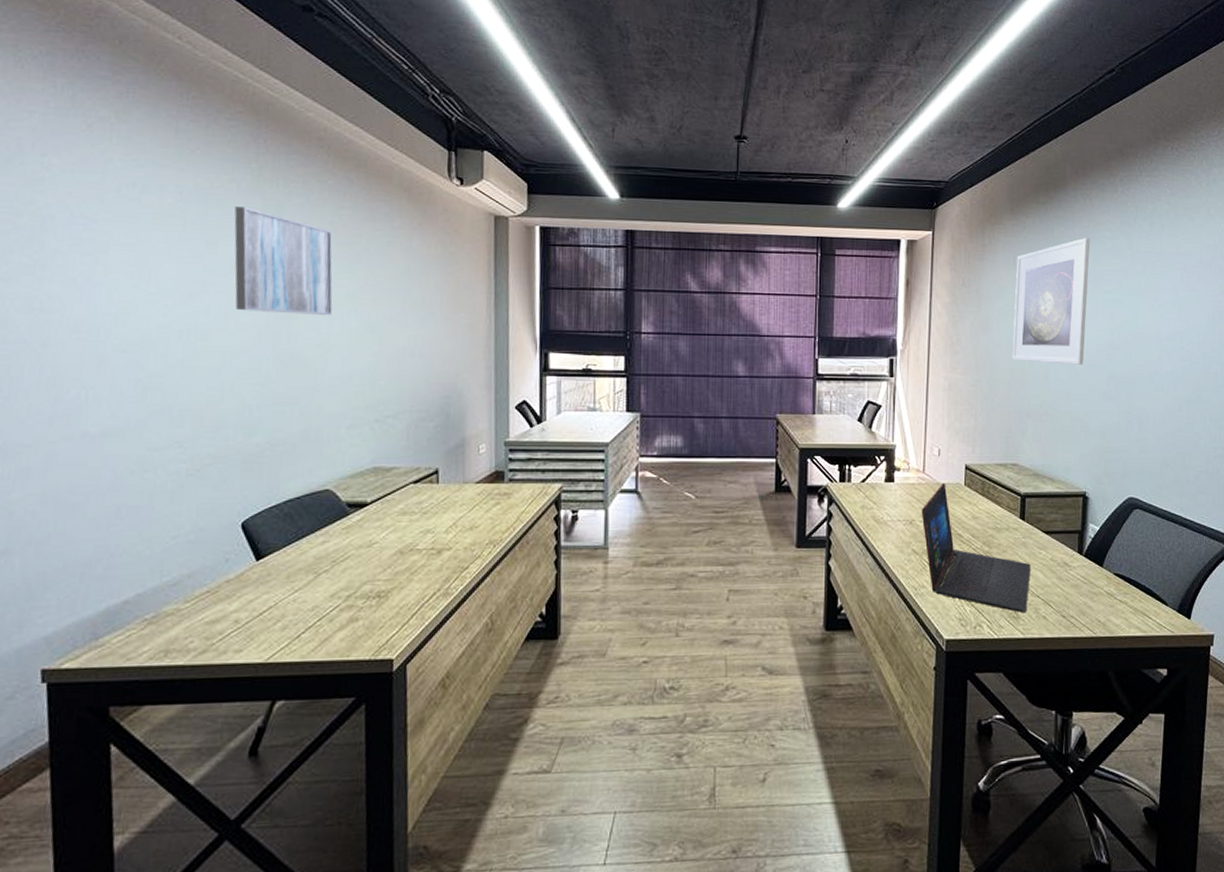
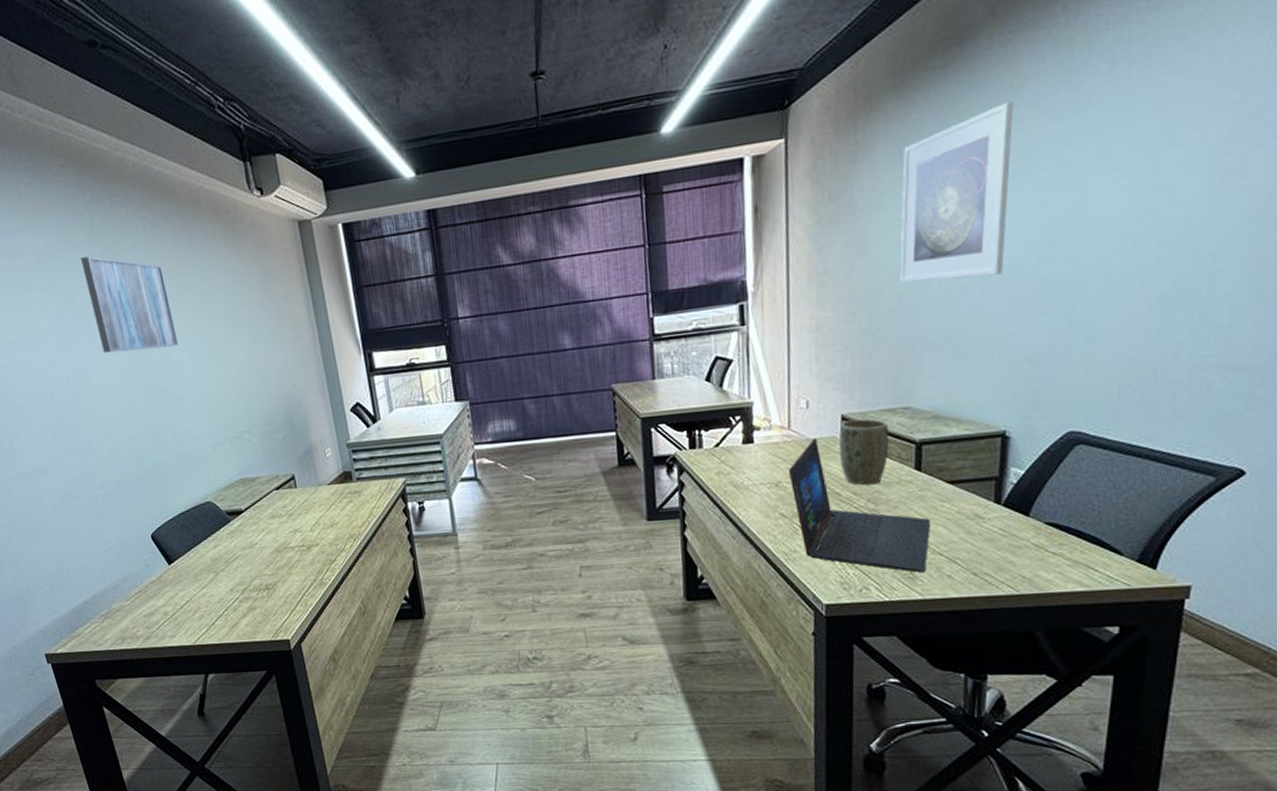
plant pot: none [962,470,1001,530] -> present [838,418,890,486]

